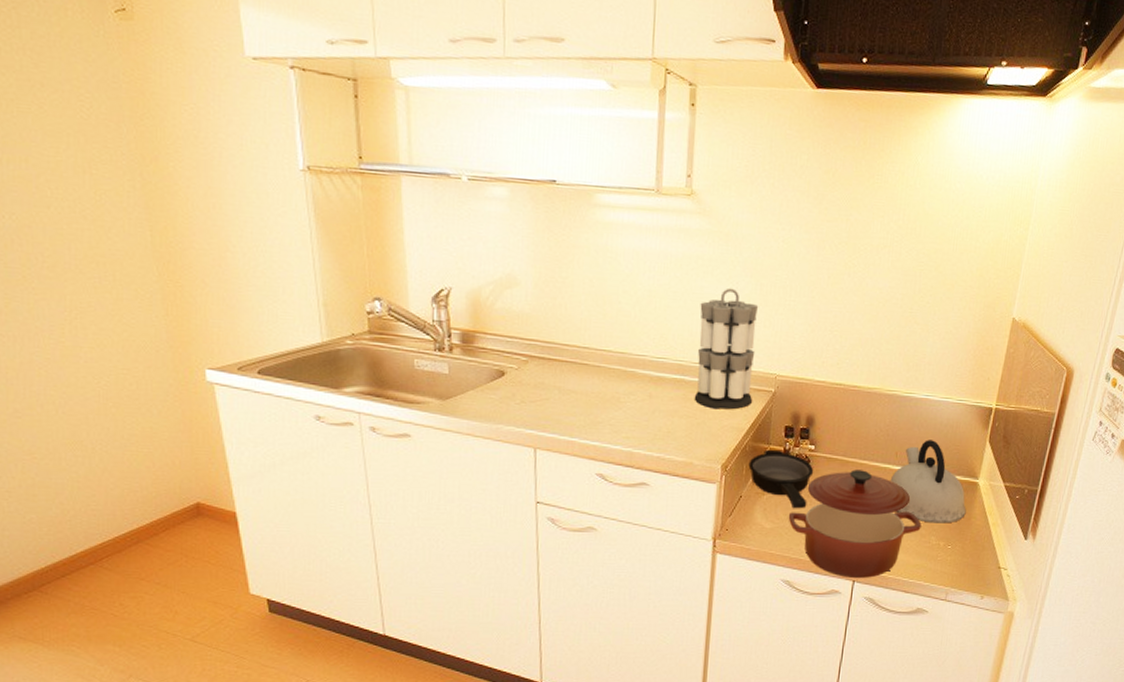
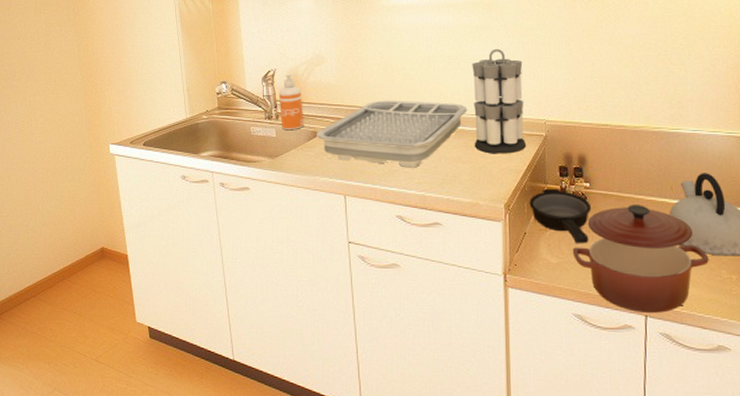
soap dispenser: none [453,296,488,367] -> present [278,74,305,131]
dish rack: none [501,338,691,420] -> present [316,100,468,168]

